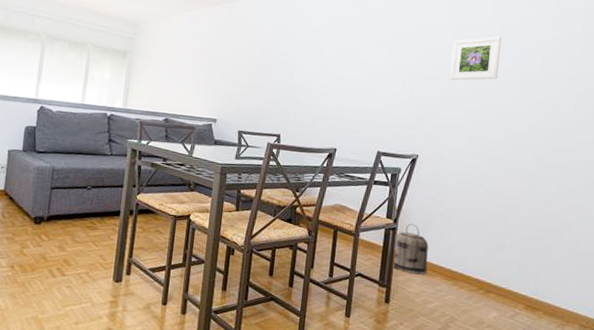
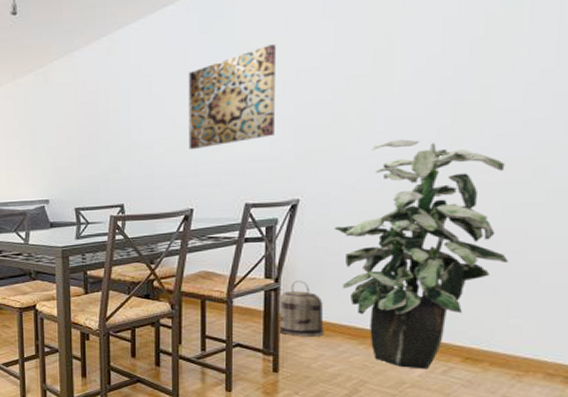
wall art: none [338,26,412,100] -> present [188,44,276,150]
indoor plant: none [442,119,561,313] -> present [334,139,509,369]
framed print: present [449,36,501,81] -> none [333,29,405,100]

